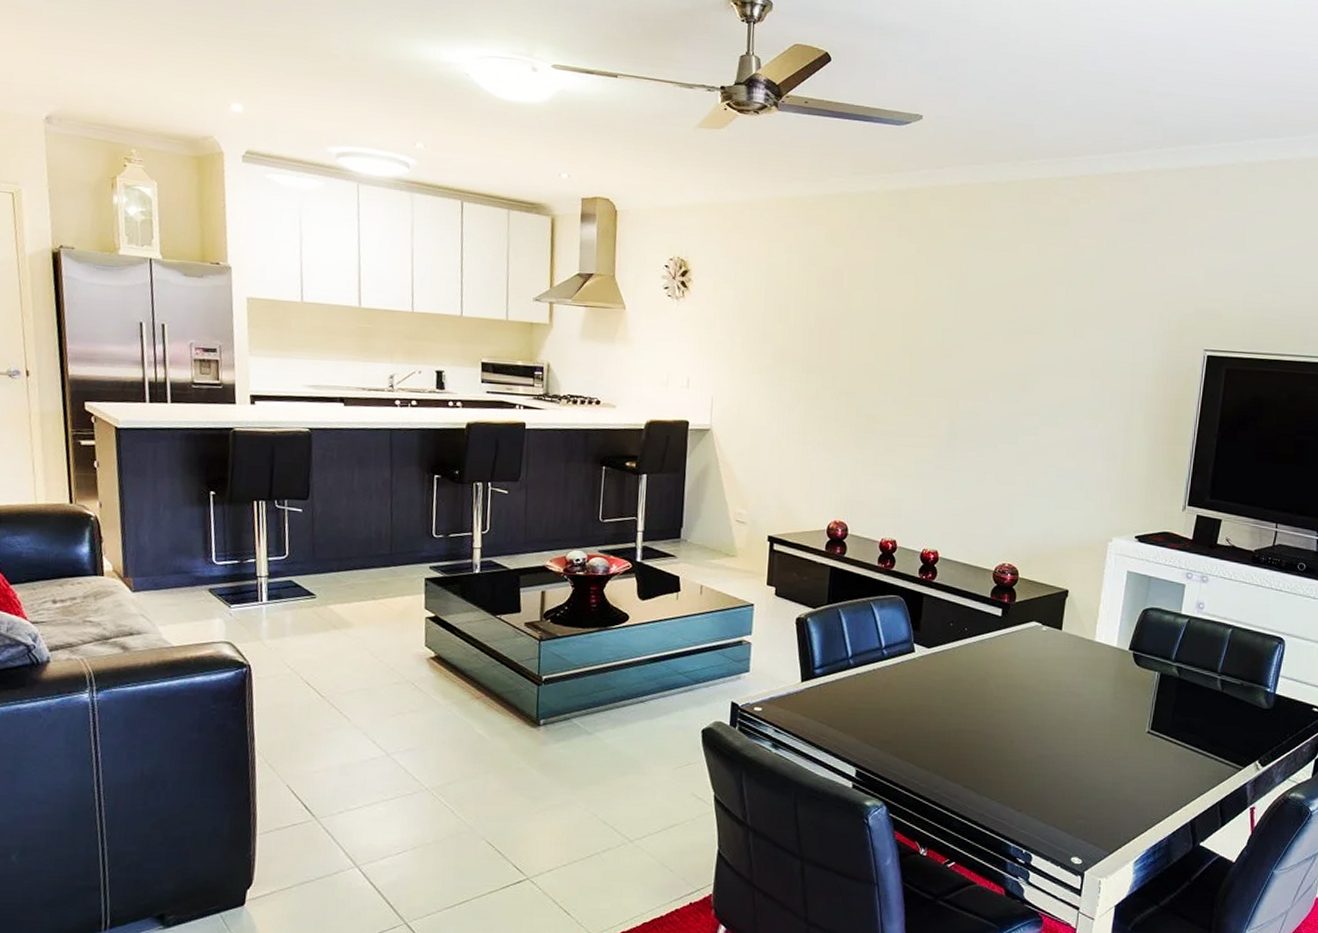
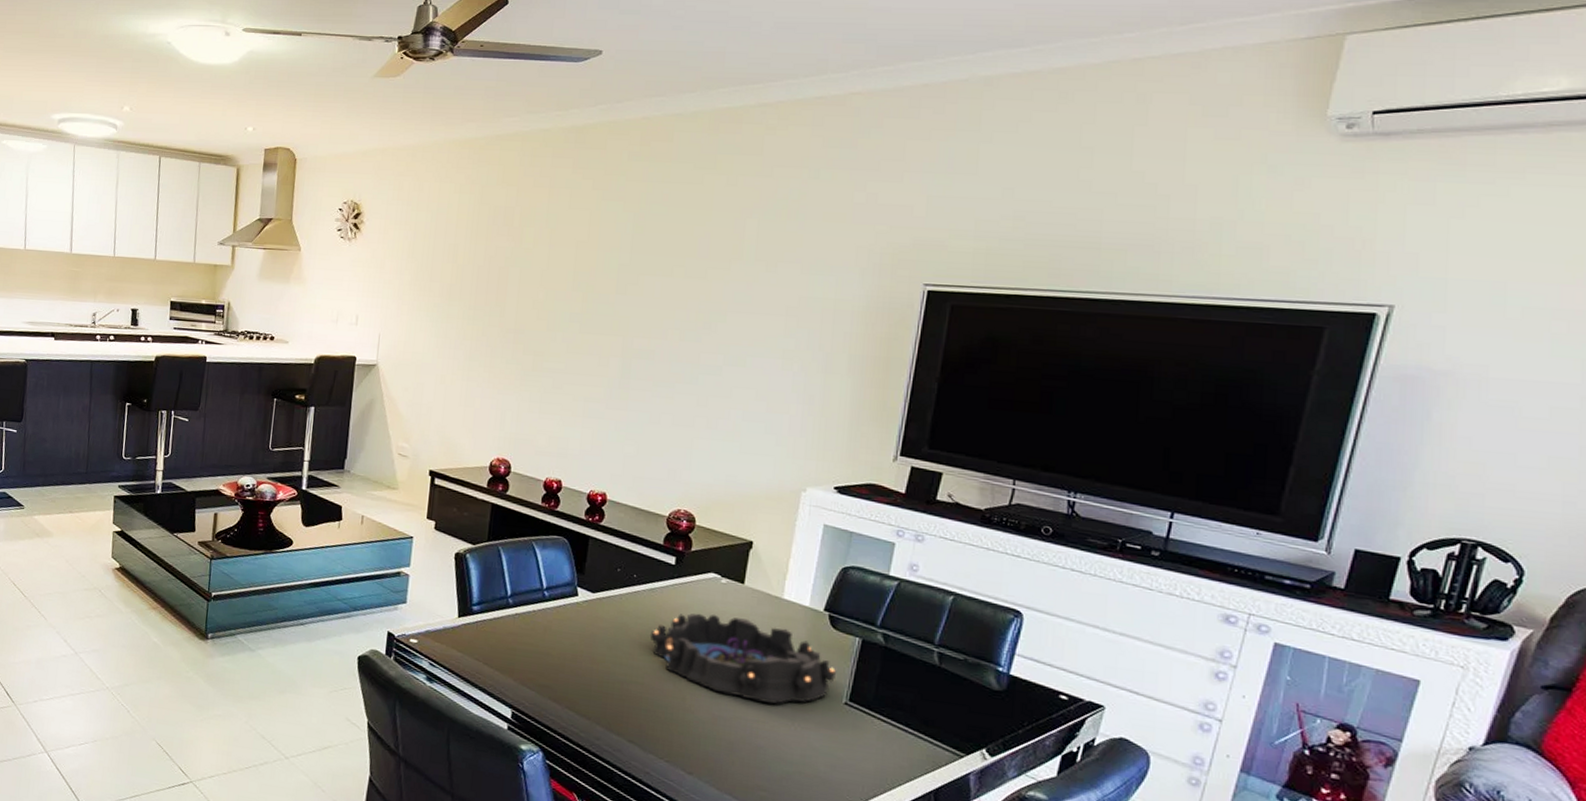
decorative bowl: none [980,660,1141,739] -> present [649,613,837,704]

